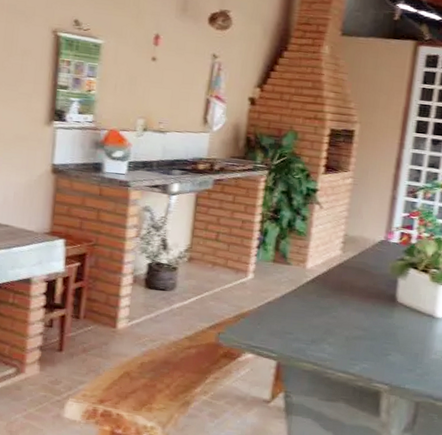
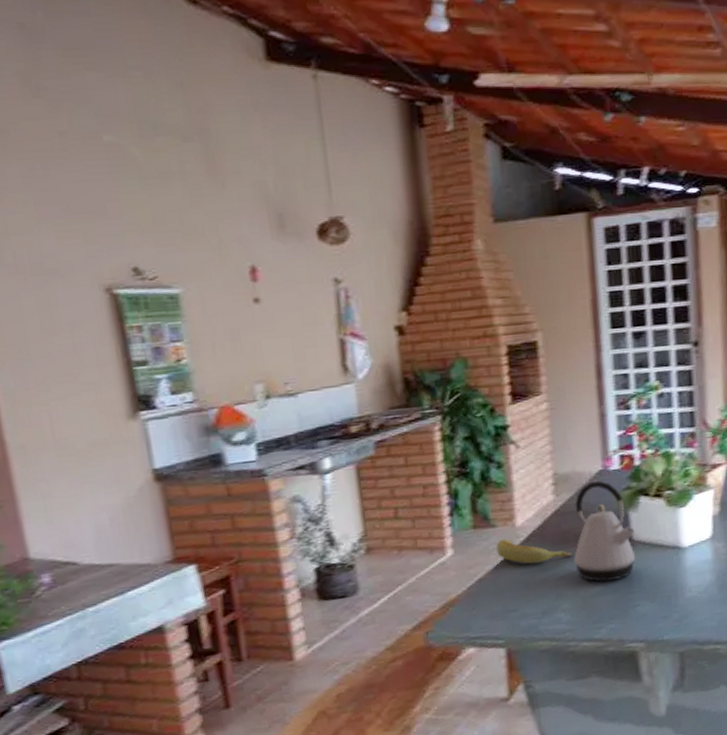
banana: none [287,275,347,303] -> present [496,538,574,564]
kettle: none [345,248,400,330] -> present [573,481,635,582]

